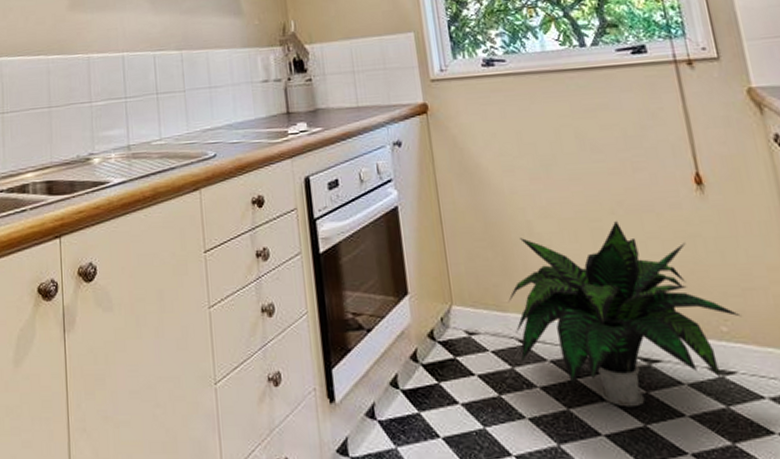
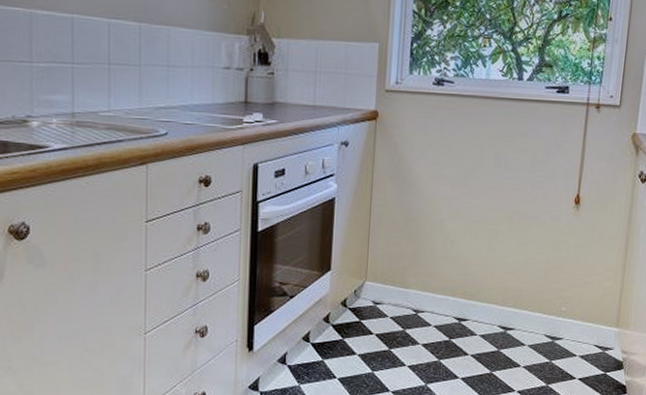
potted plant: present [508,221,741,408] -> none [412,226,578,360]

